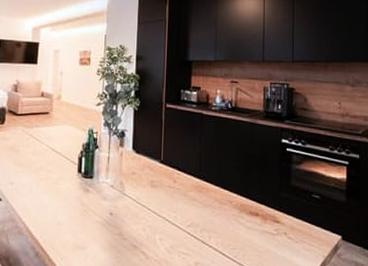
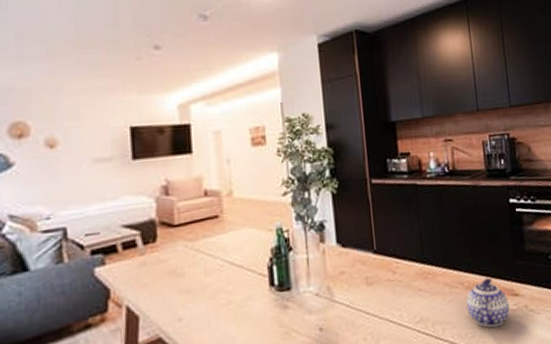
teapot: none [232,202,270,245] -> present [466,277,510,328]

